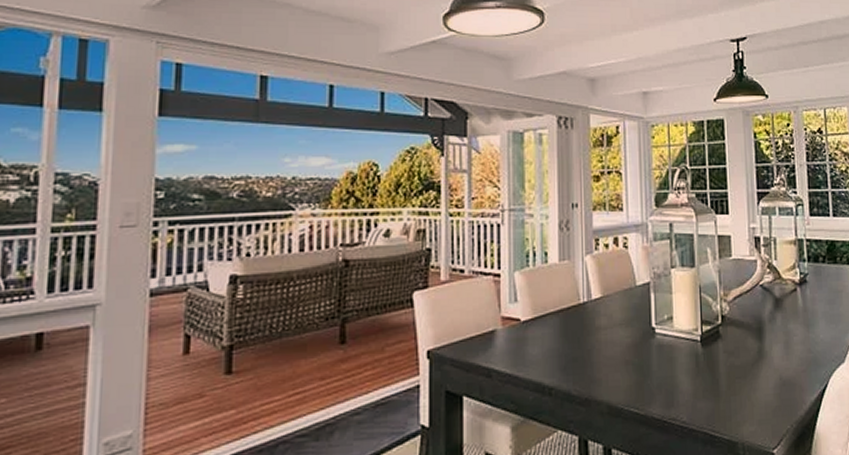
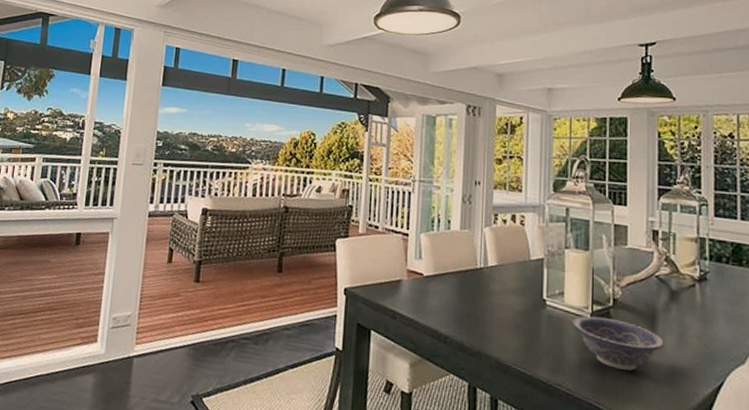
decorative bowl: none [682,337,773,391] -> present [571,316,665,371]

